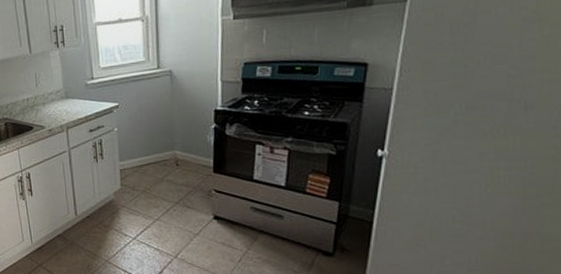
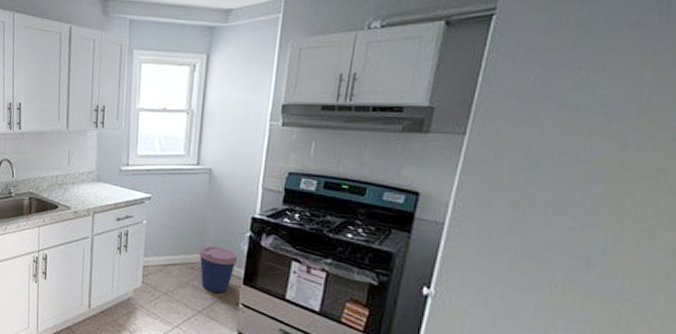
coffee cup: none [170,141,206,184] -> present [199,245,238,294]

